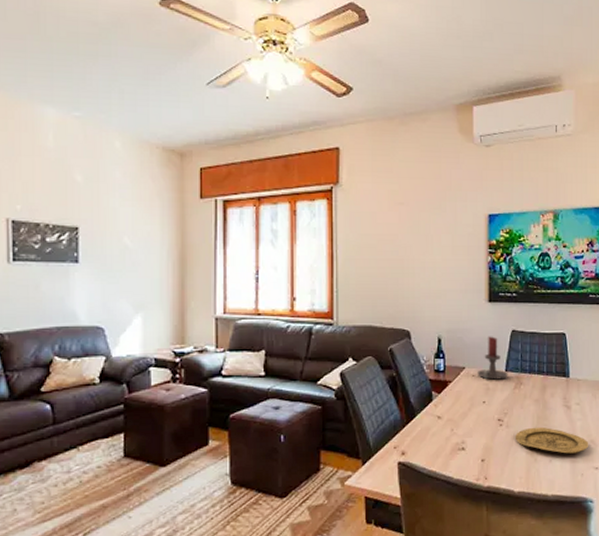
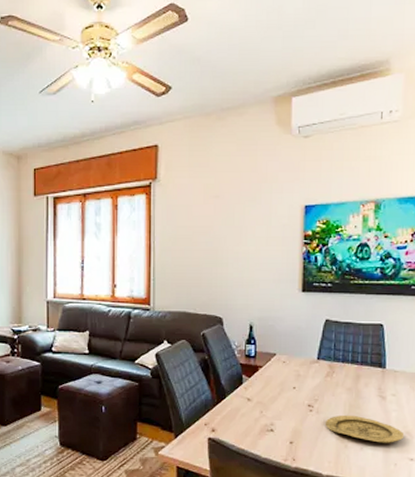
candle holder: present [478,336,508,380] -> none [289,325,320,367]

